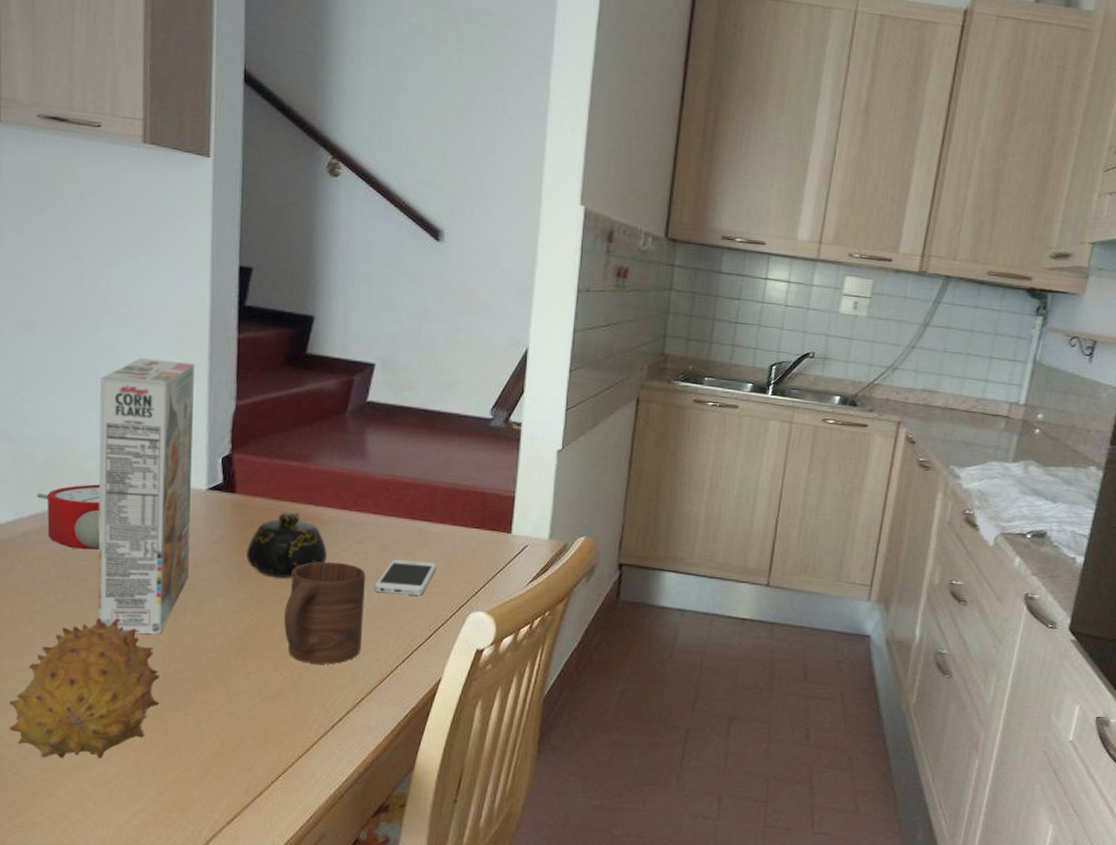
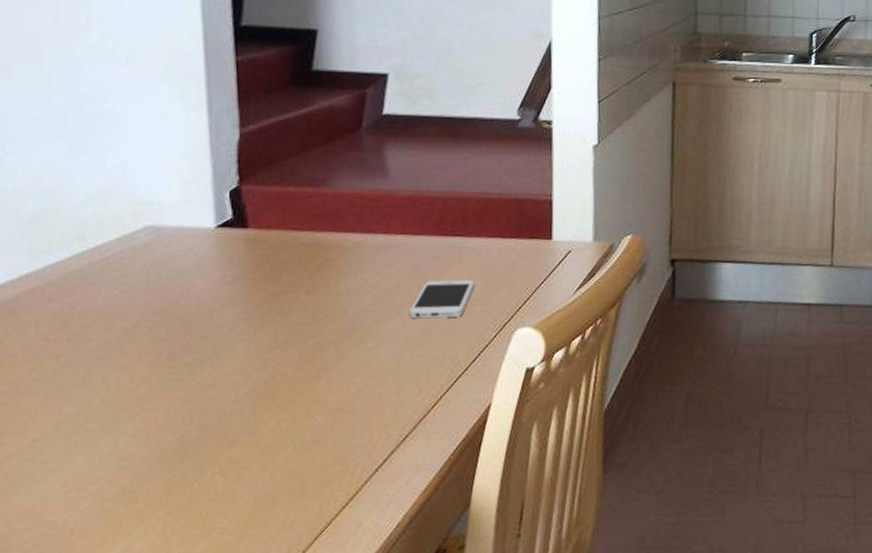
fruit: present [8,618,160,759] -> none [13,379,183,541]
alarm clock: present [37,483,101,550] -> none [27,233,102,307]
cereal box: present [98,358,194,634] -> none [88,92,203,393]
teapot: present [247,512,327,578] -> none [265,242,354,314]
cup: present [284,562,365,664] -> none [313,291,401,404]

